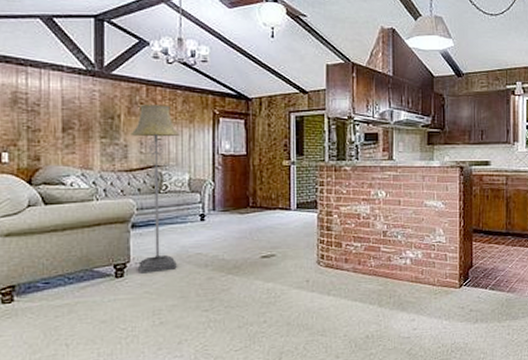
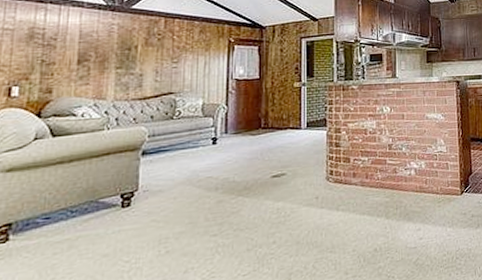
floor lamp: present [131,105,180,274] -> none [147,35,195,202]

